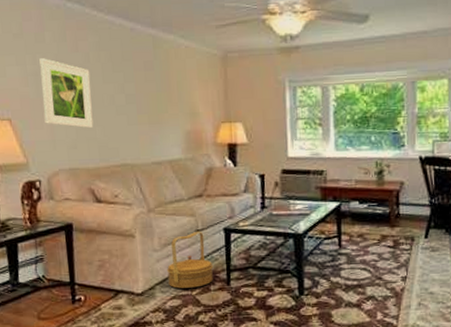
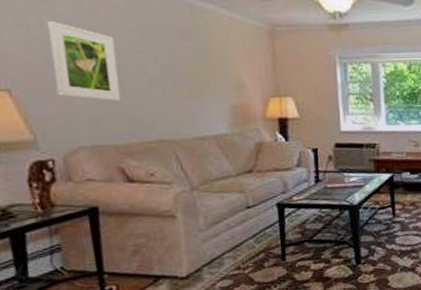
woven basket: present [166,231,214,289] -> none [214,207,267,268]

